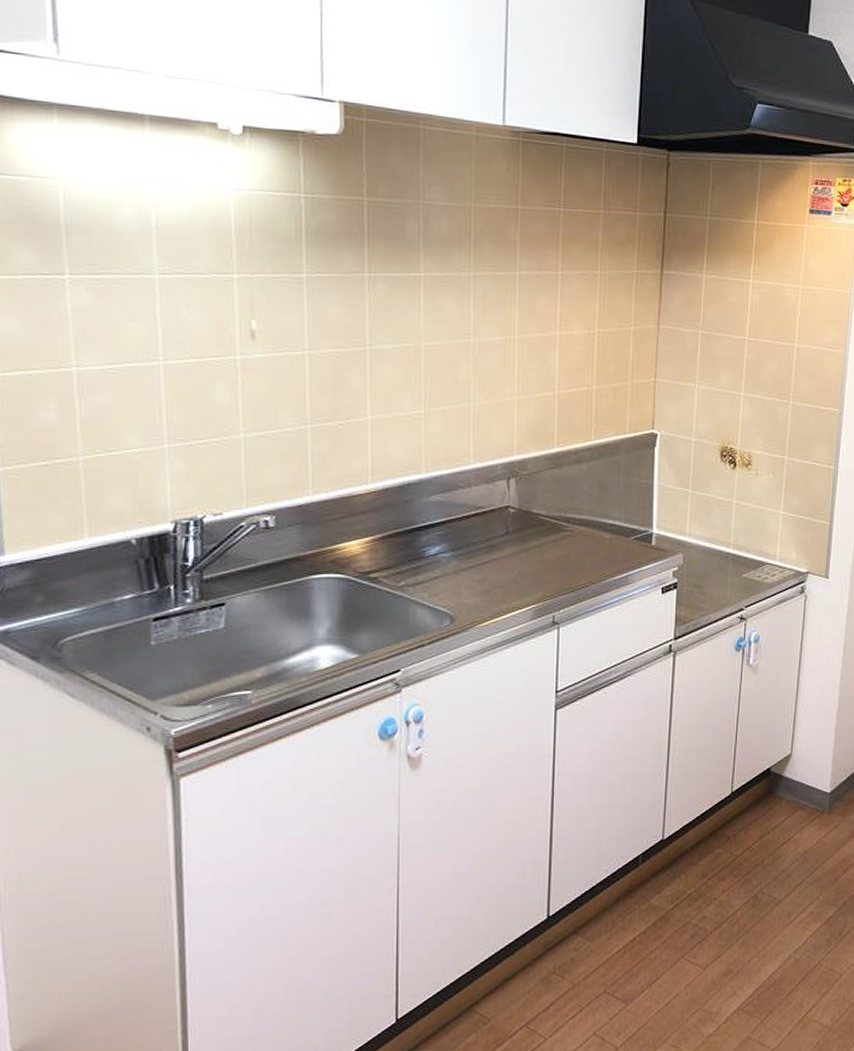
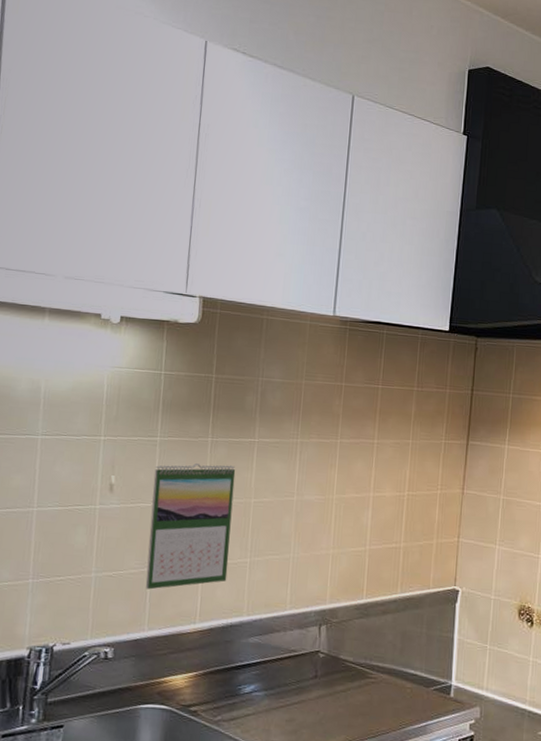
calendar: none [303,303,401,449] -> present [145,463,236,590]

